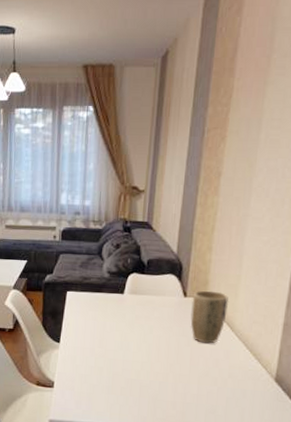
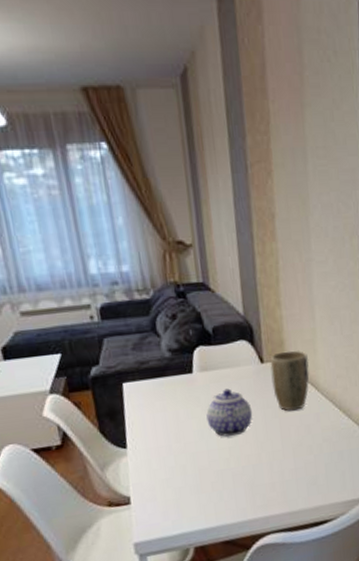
teapot: none [128,312,169,354] -> present [206,388,253,437]

